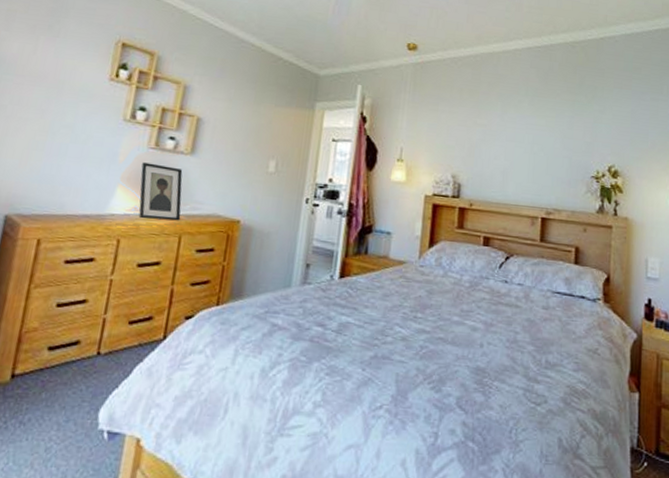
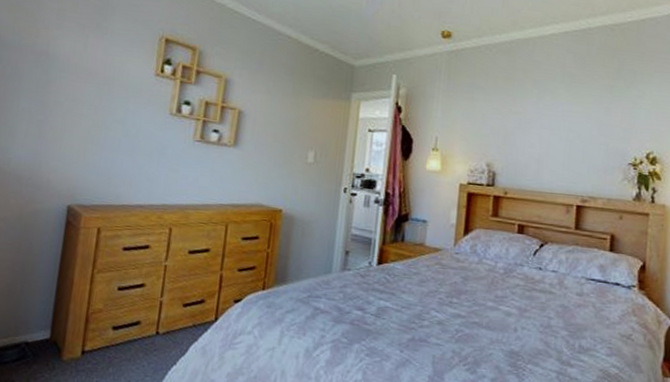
picture frame: present [138,162,183,221] -> none [187,154,227,211]

